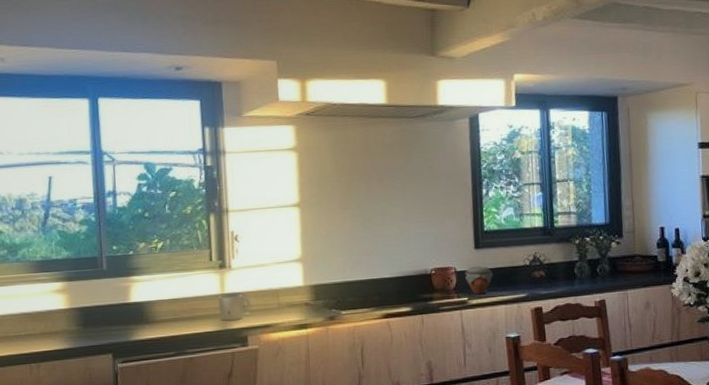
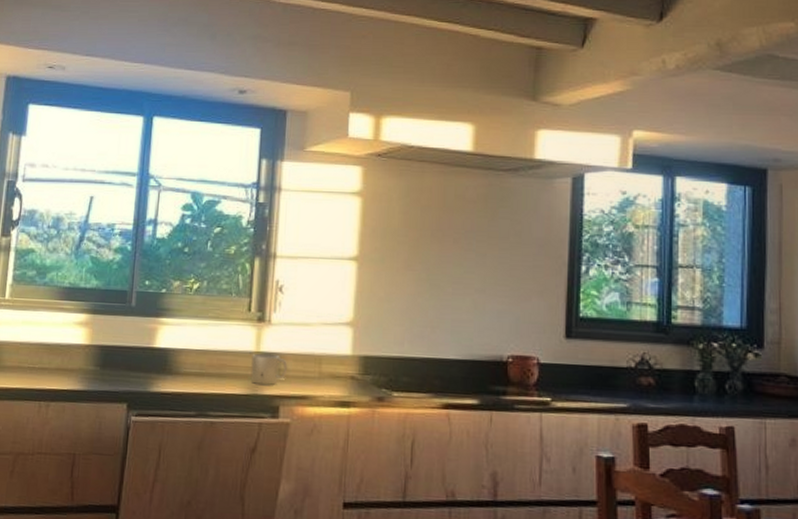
jar: present [464,266,494,295] -> none [549,359,587,397]

